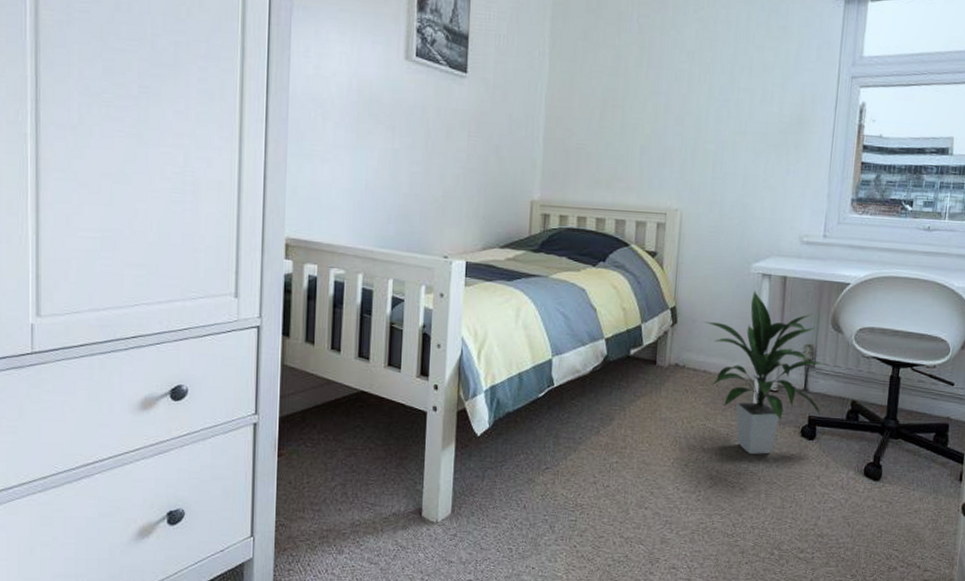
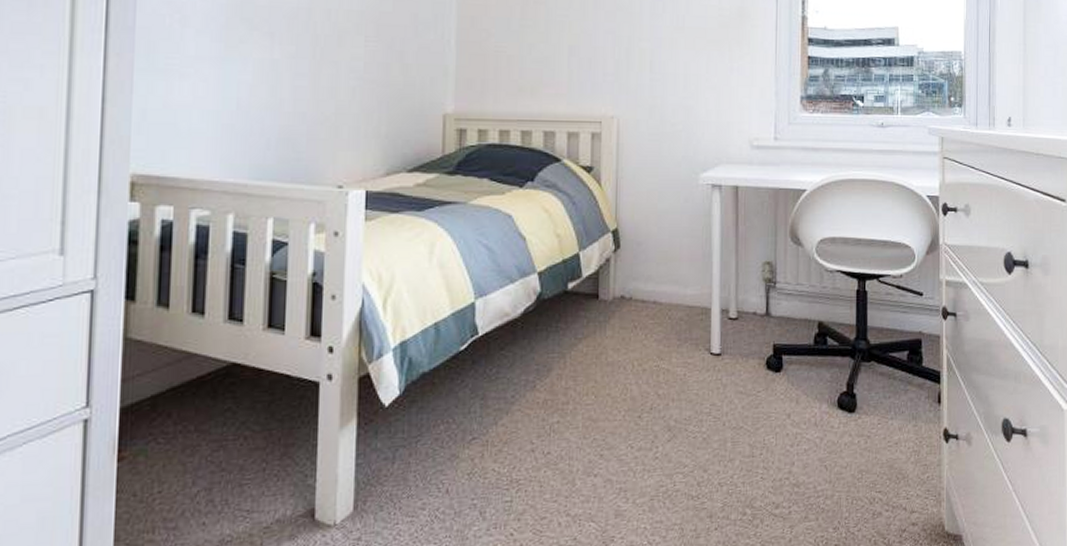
indoor plant: present [703,291,823,454] -> none [649,204,787,396]

